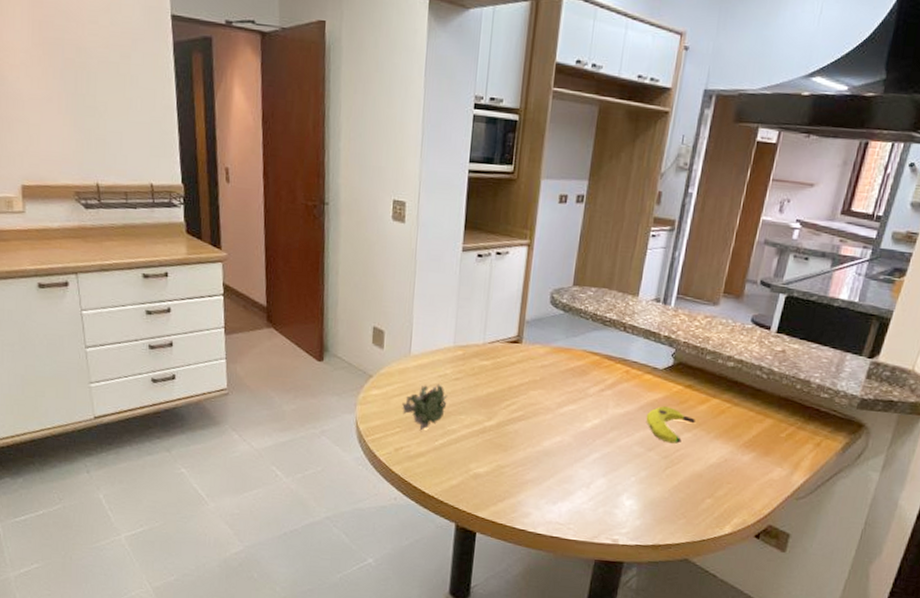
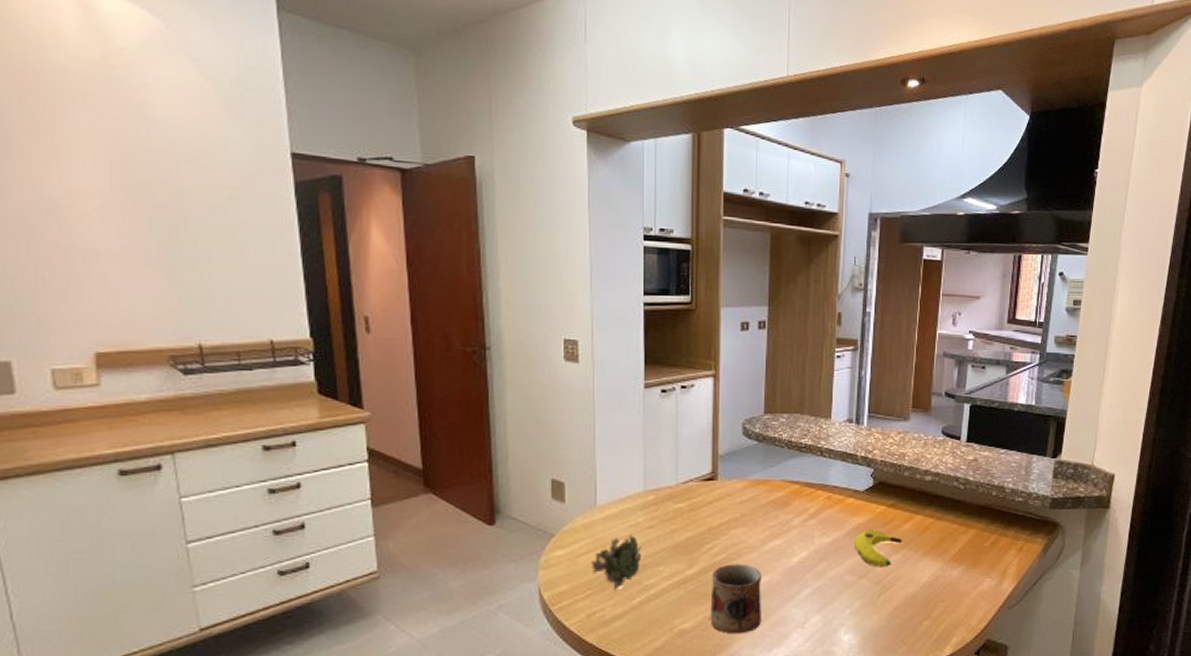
mug: none [503,421,554,485] -> present [710,563,761,634]

